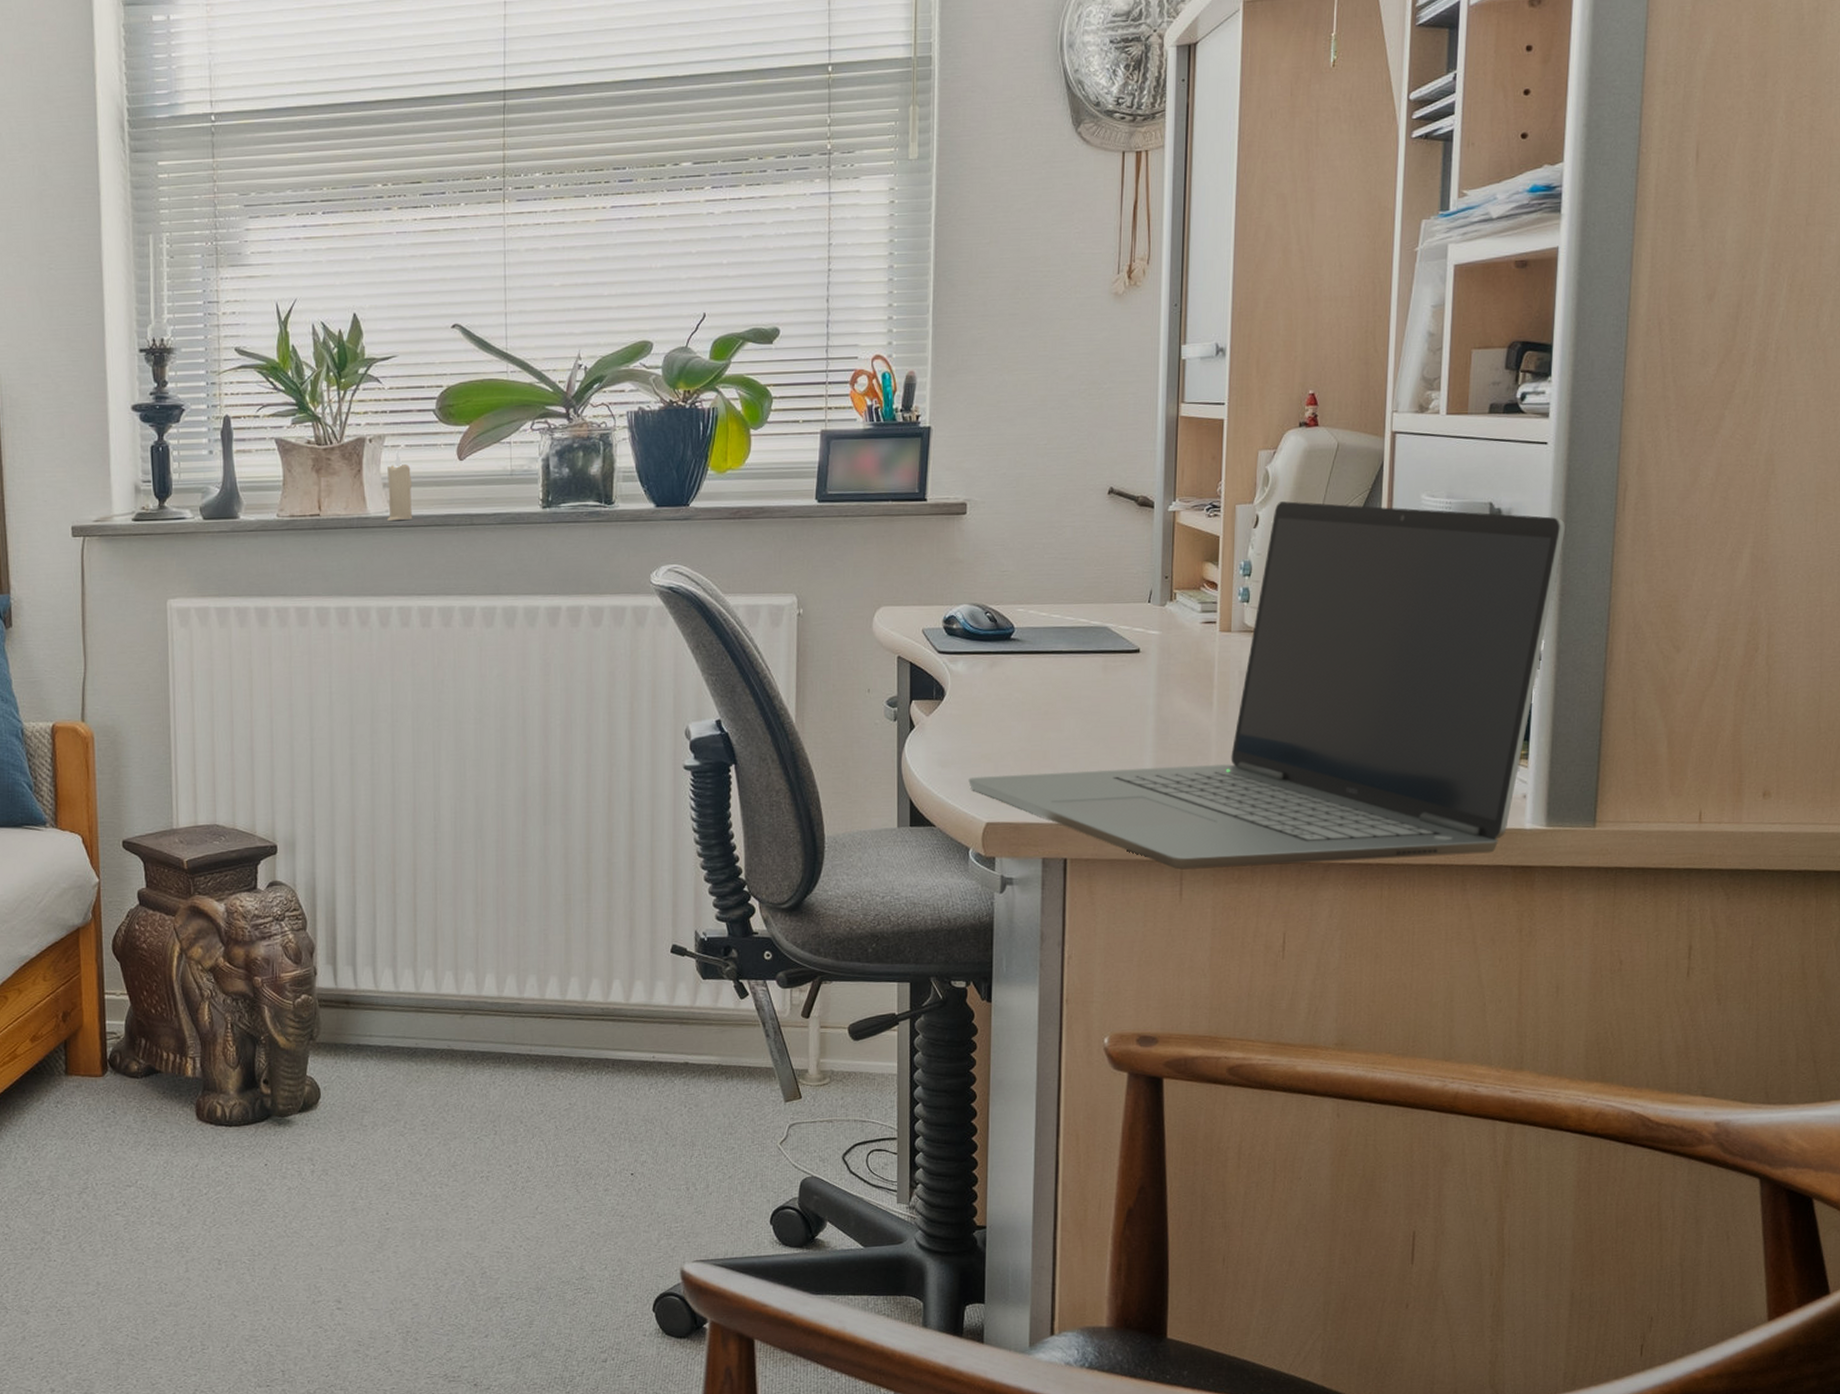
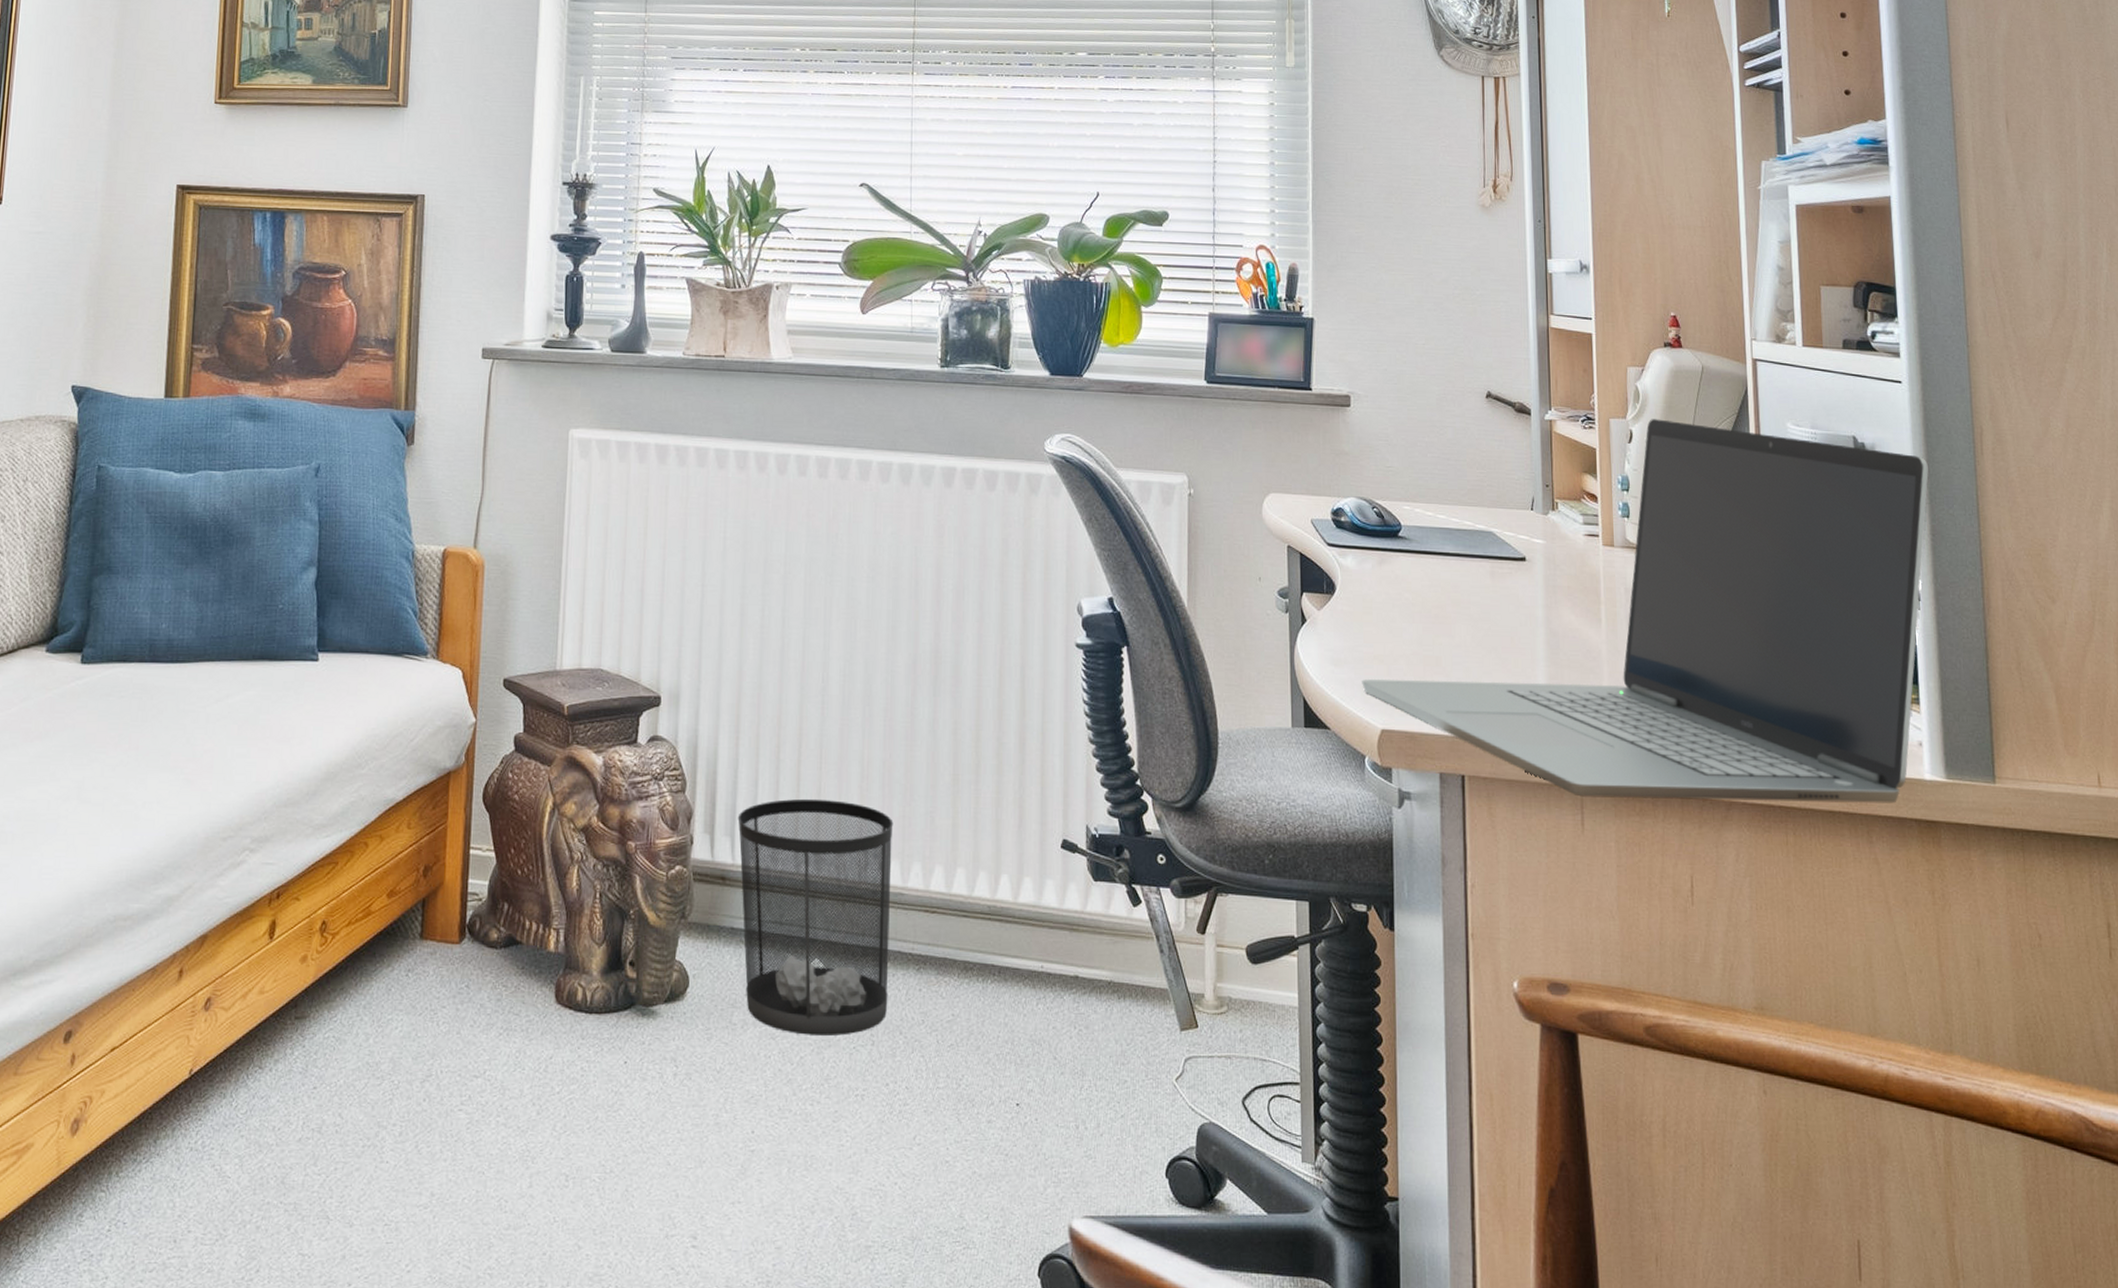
waste bin: none [358,926,509,1131] -> present [737,798,894,1036]
candle: present [387,448,413,520] -> none [790,297,815,368]

